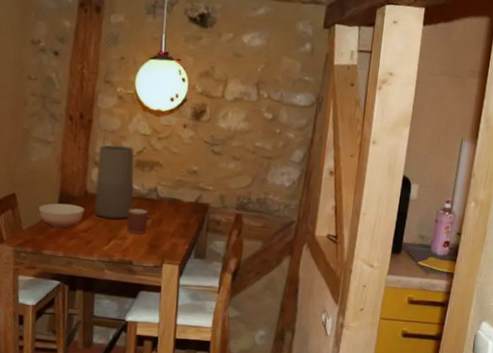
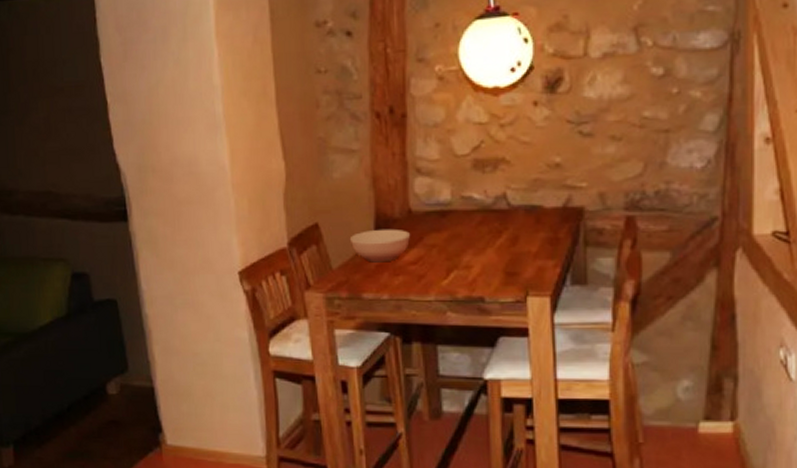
vase: present [94,144,135,220] -> none [419,141,475,244]
mug: present [126,208,155,234] -> none [469,223,508,260]

